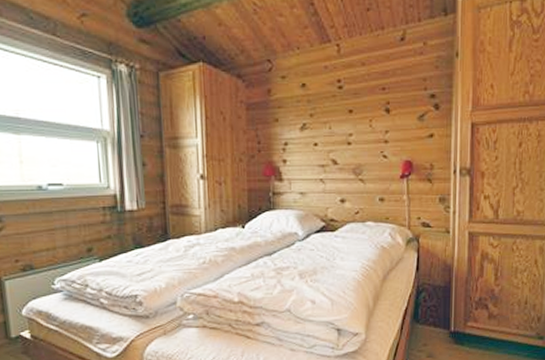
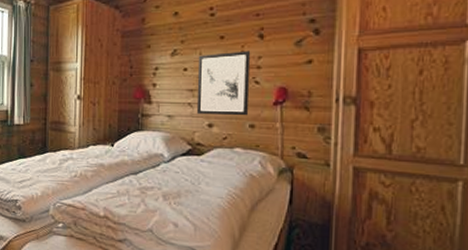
wall art: none [328,125,379,191] -> present [196,50,251,116]

